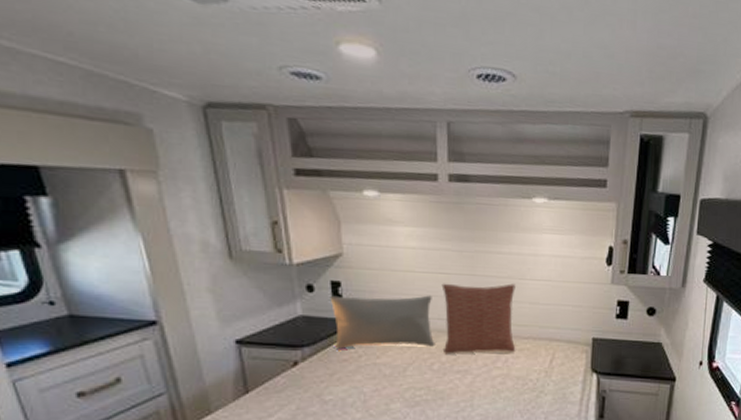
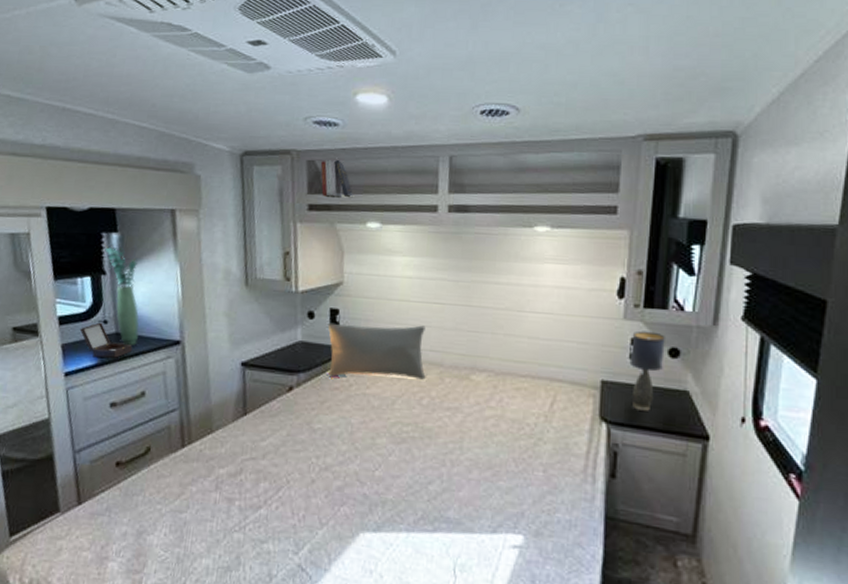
jewelry box: none [16,304,94,345] -> present [79,322,133,358]
vase: none [31,209,100,328] -> present [104,243,139,345]
books: none [304,117,345,164] -> present [320,158,353,199]
pillow: present [441,283,516,354] -> none [434,313,514,392]
table lamp: none [615,293,646,361] -> present [629,330,667,411]

